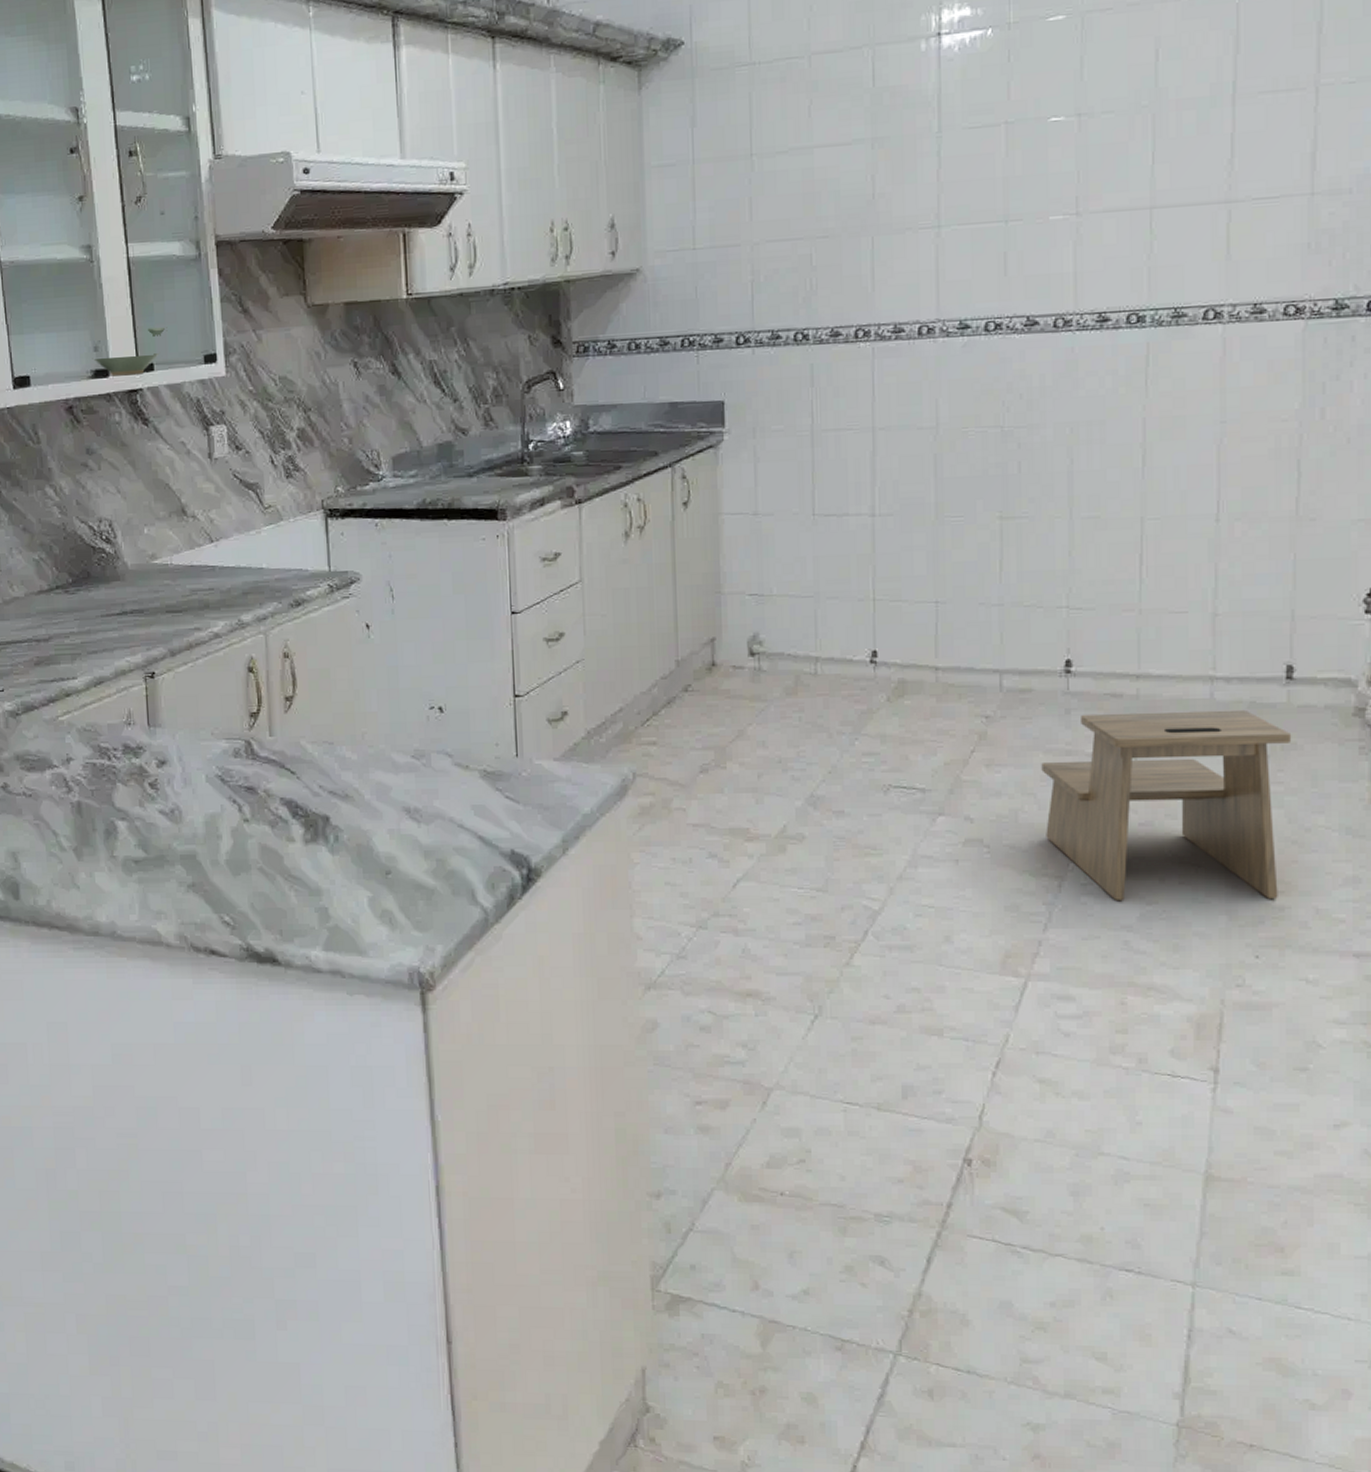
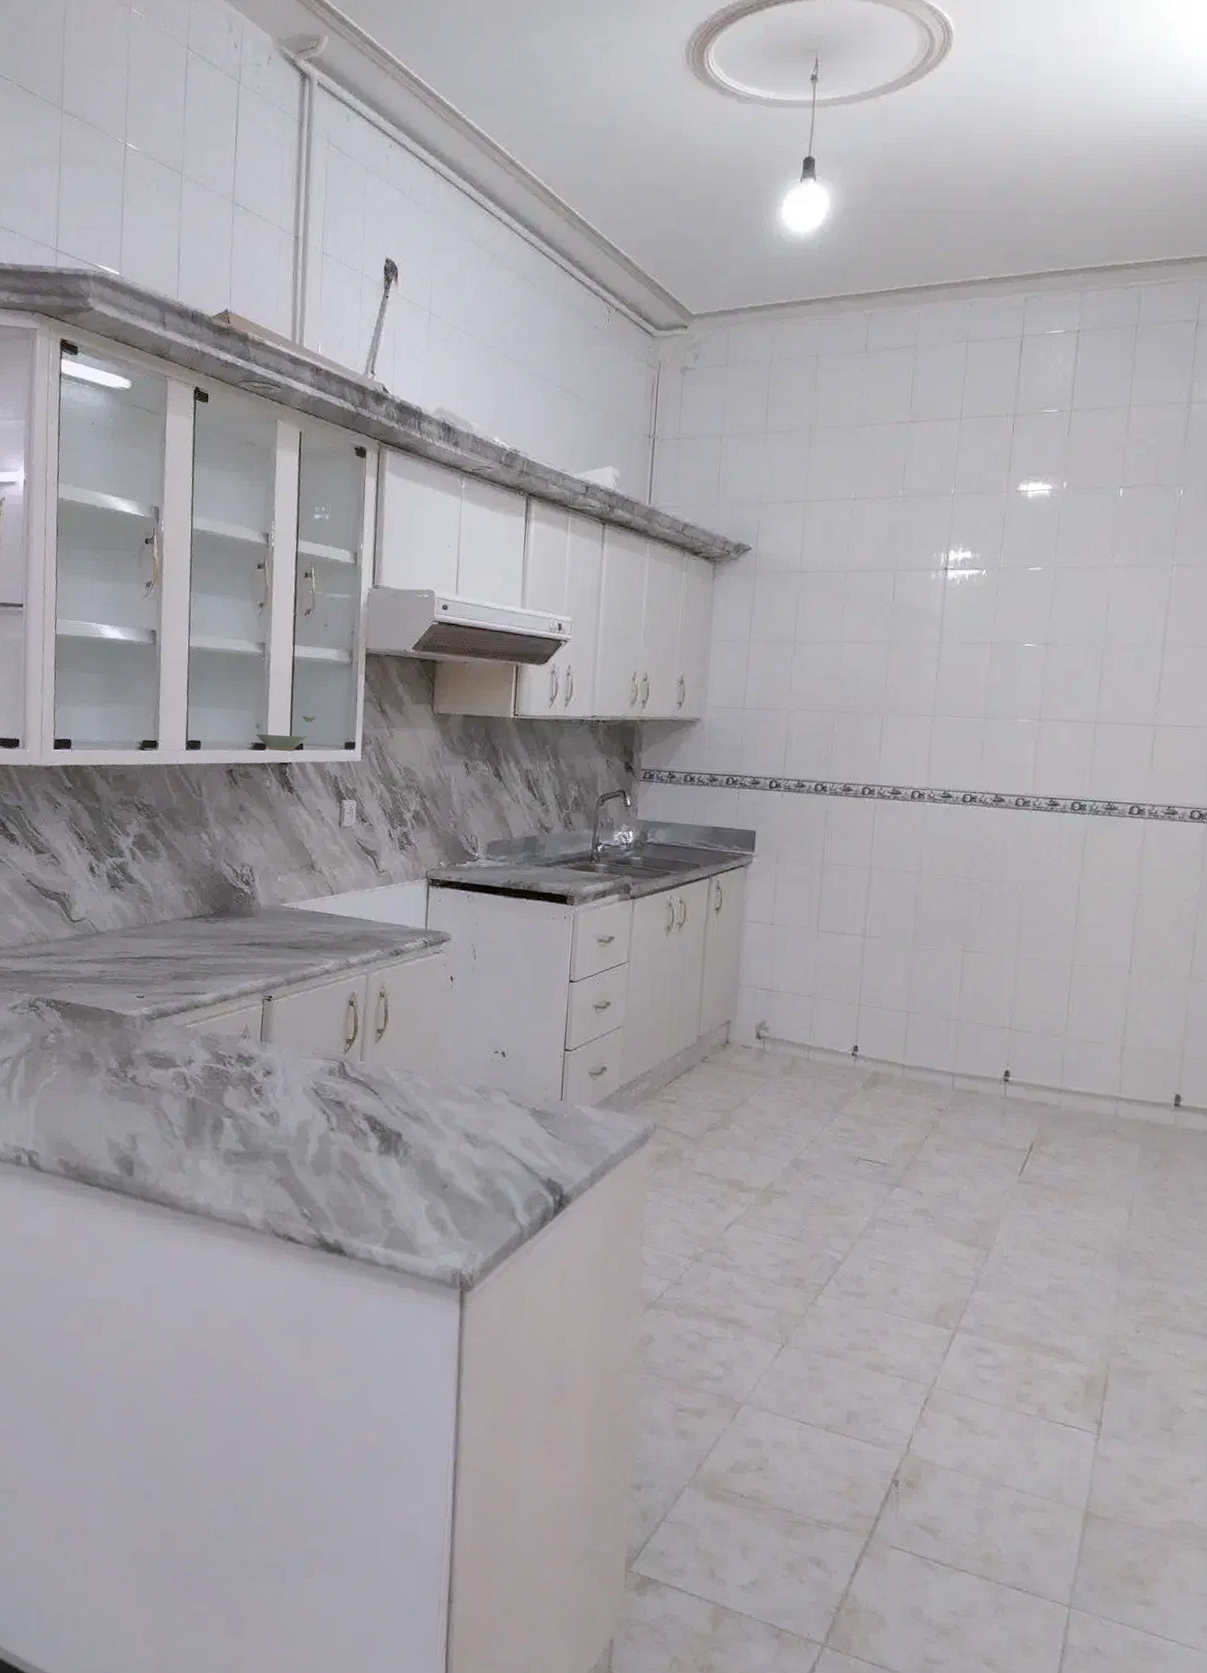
step stool: present [1041,709,1292,900] -> none [979,1116,1176,1285]

